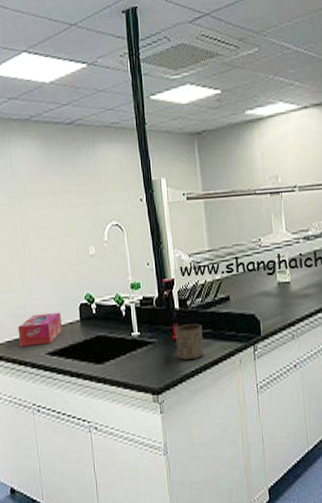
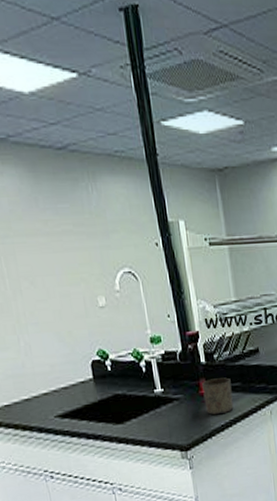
tissue box: present [18,312,63,346] -> none [17,370,73,410]

